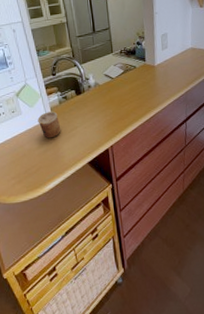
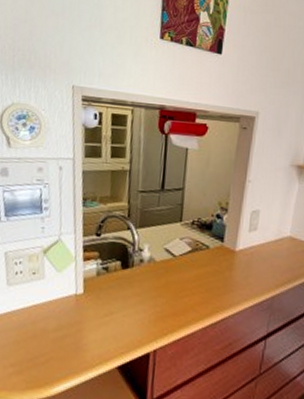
cup: present [38,111,61,139] -> none [63,283,92,321]

